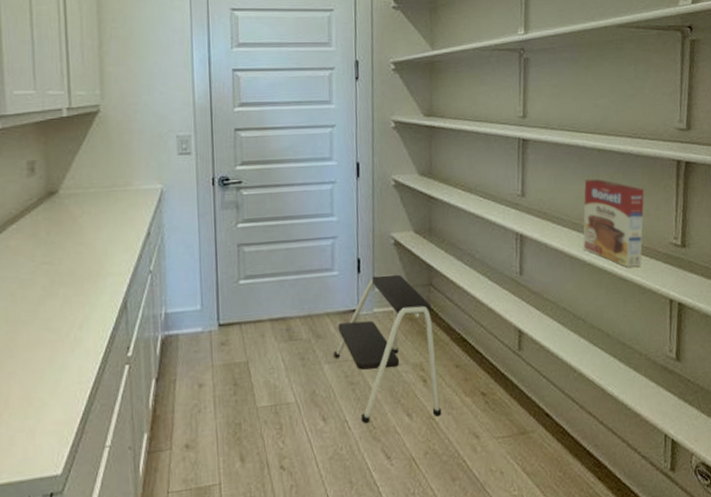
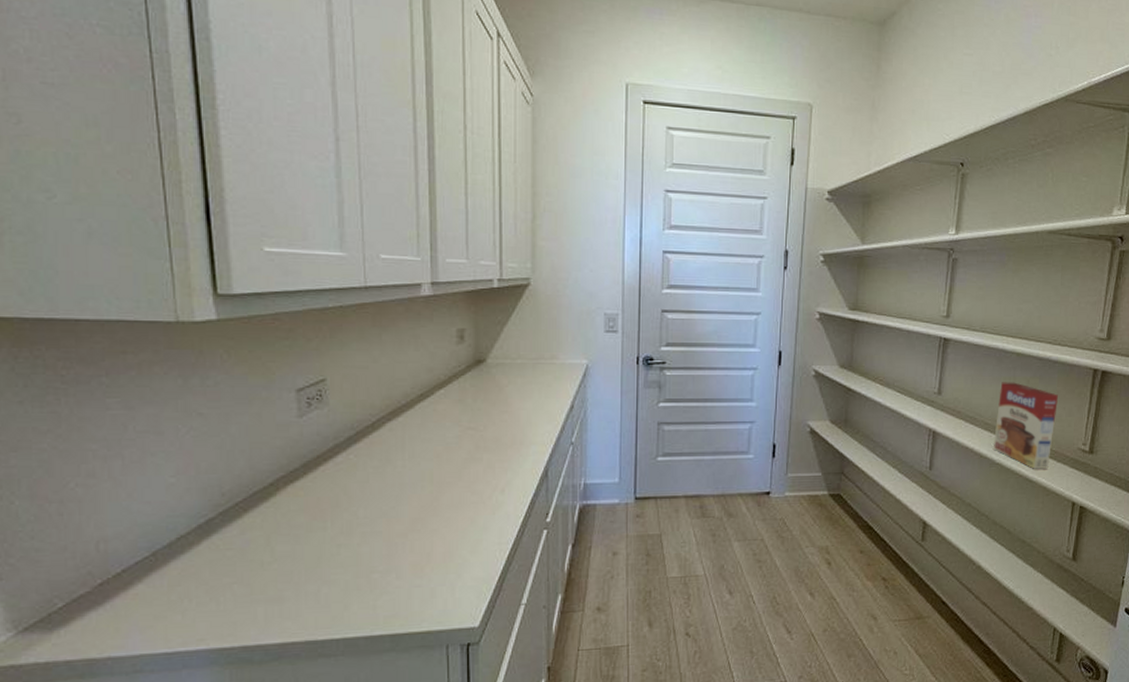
step stool: present [334,274,442,423] -> none [744,461,843,599]

